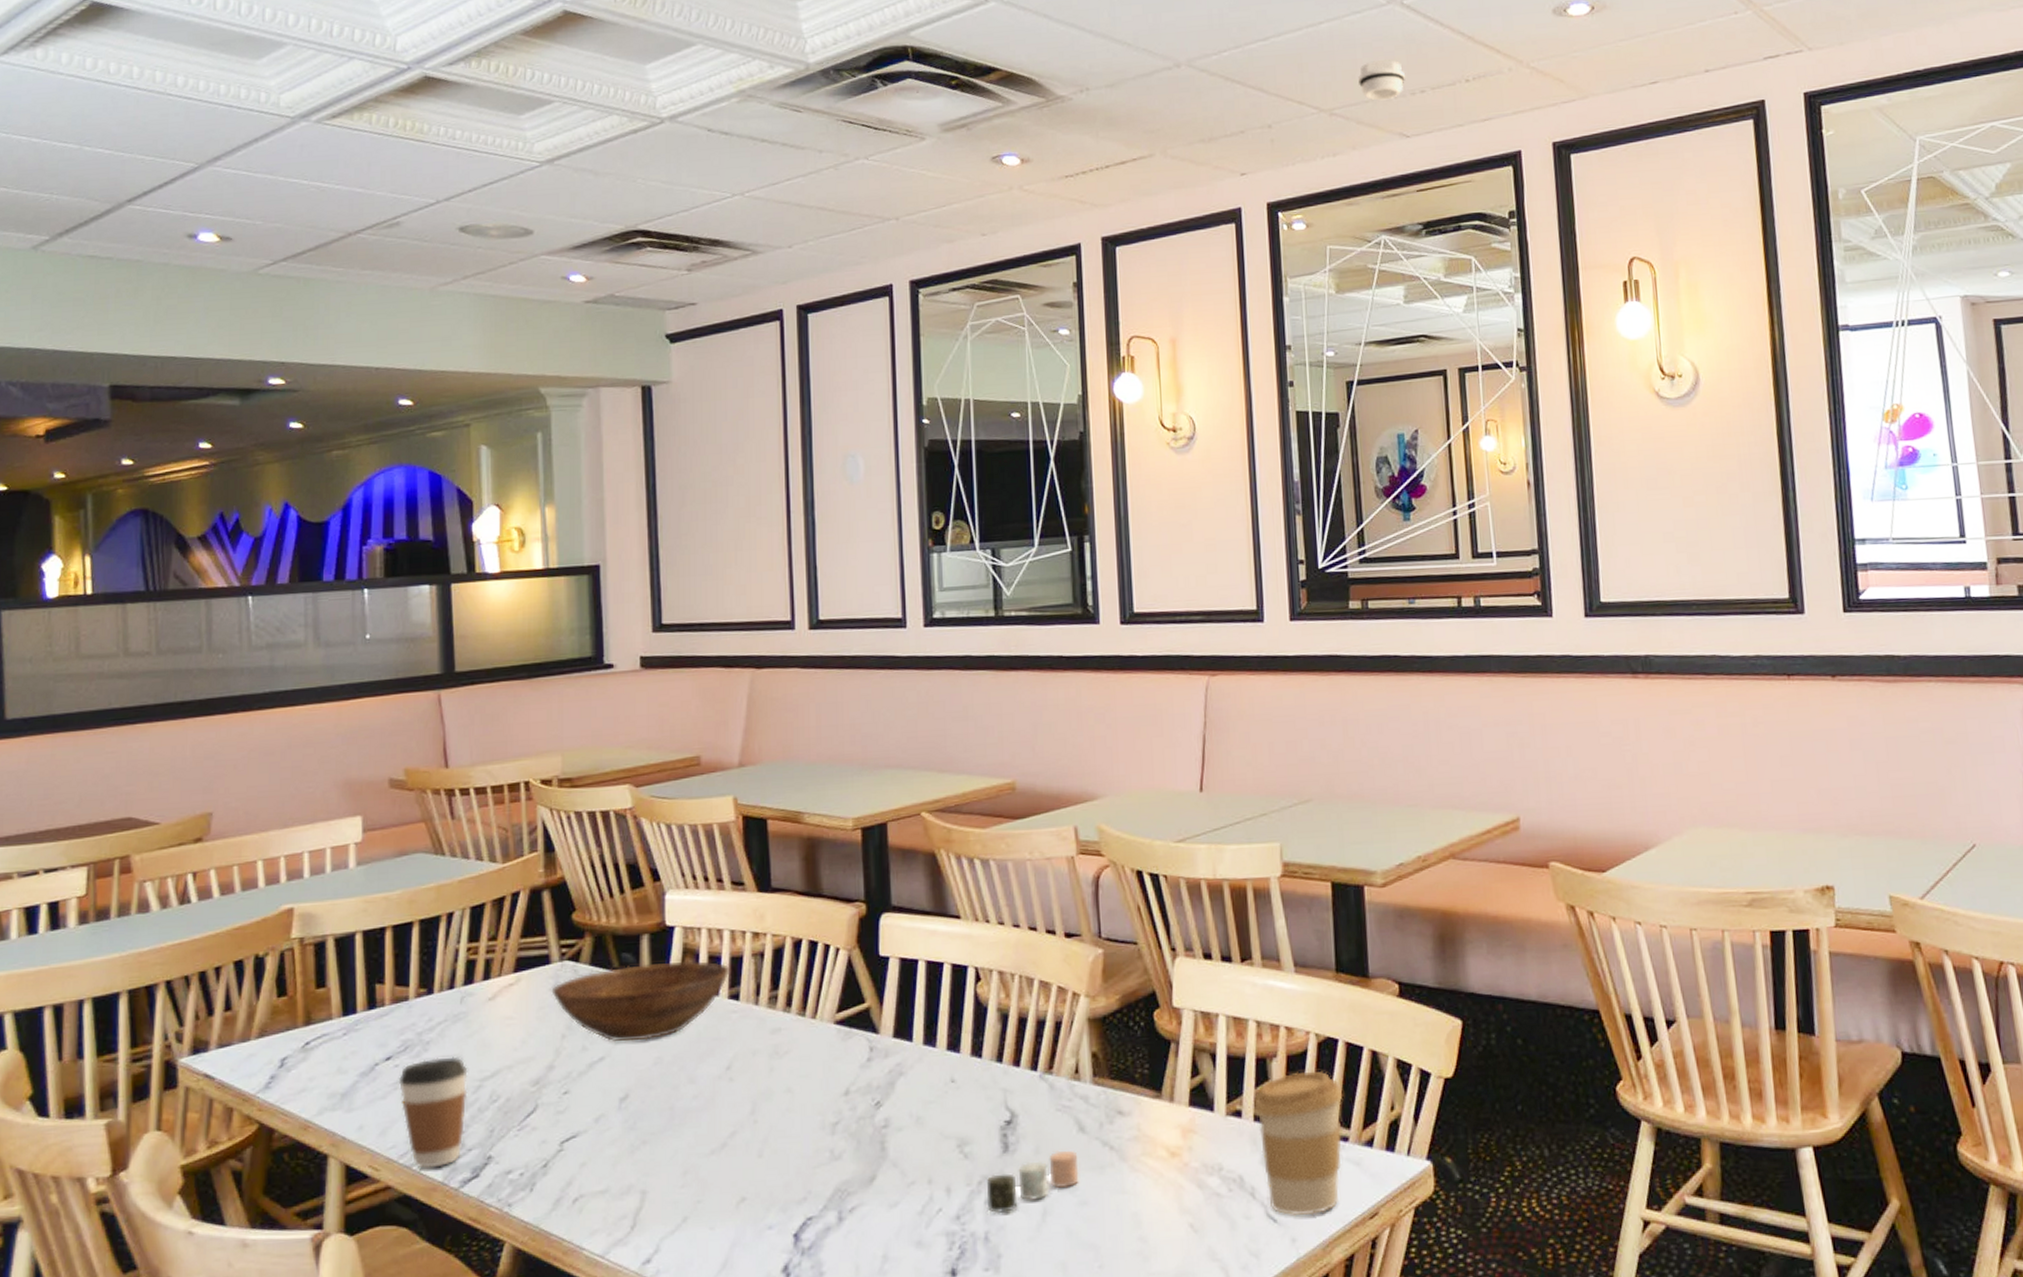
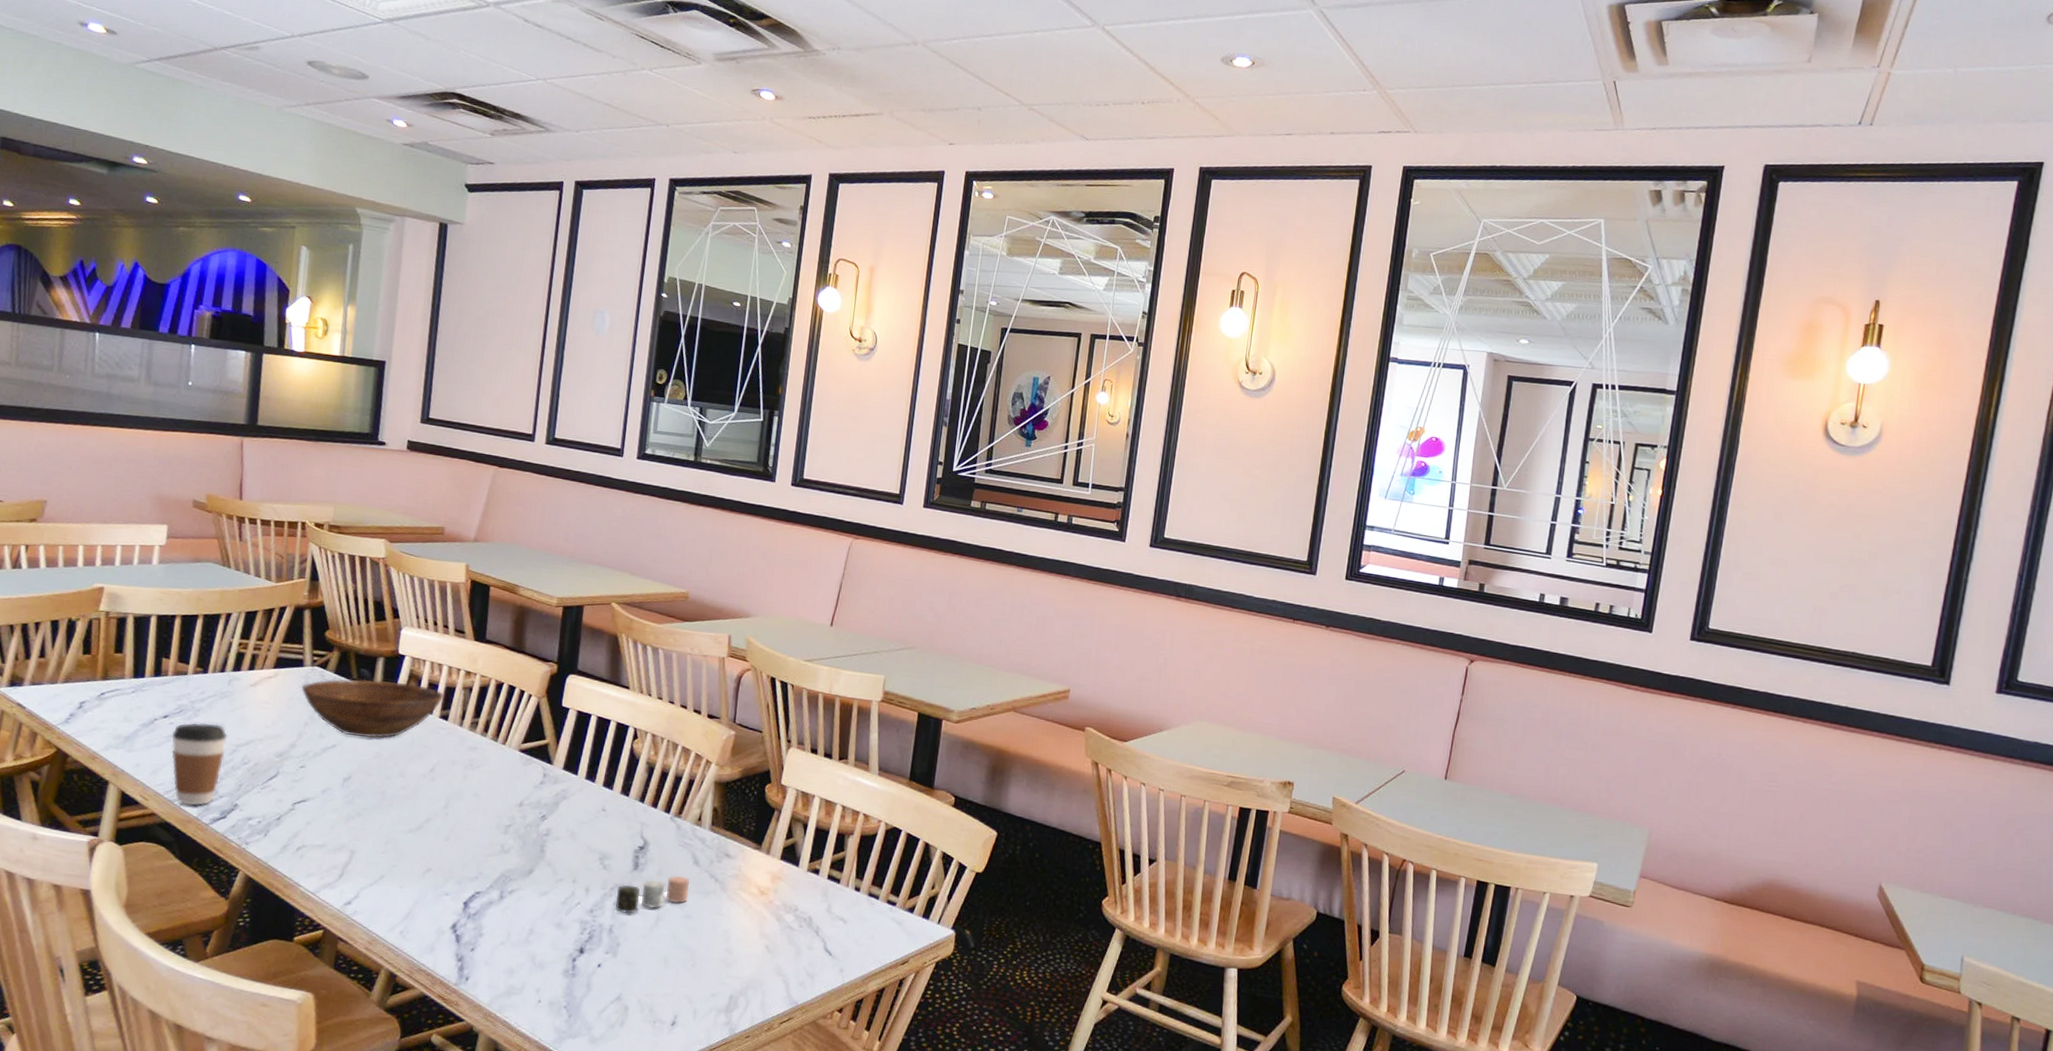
coffee cup: present [1252,1070,1343,1217] -> none [828,848,898,955]
smoke detector: present [1358,60,1405,101] -> none [1057,71,1095,106]

